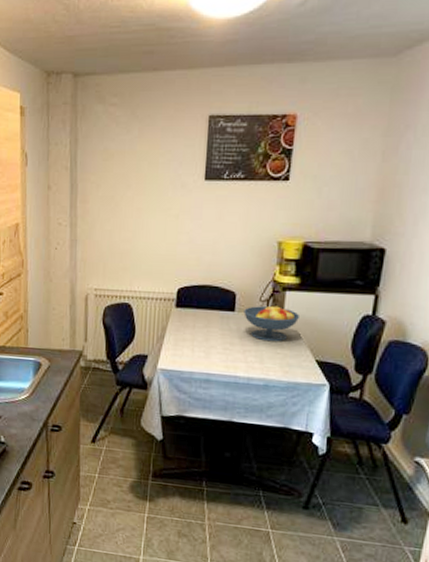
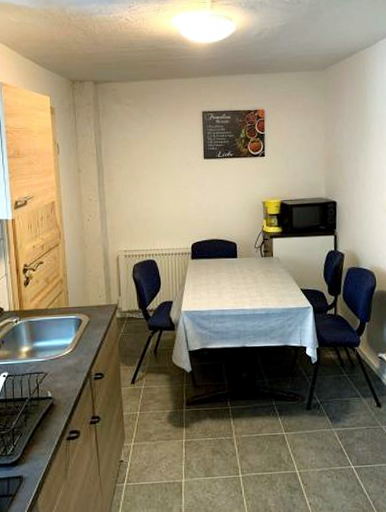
fruit bowl: present [244,305,301,342] -> none [244,250,285,279]

